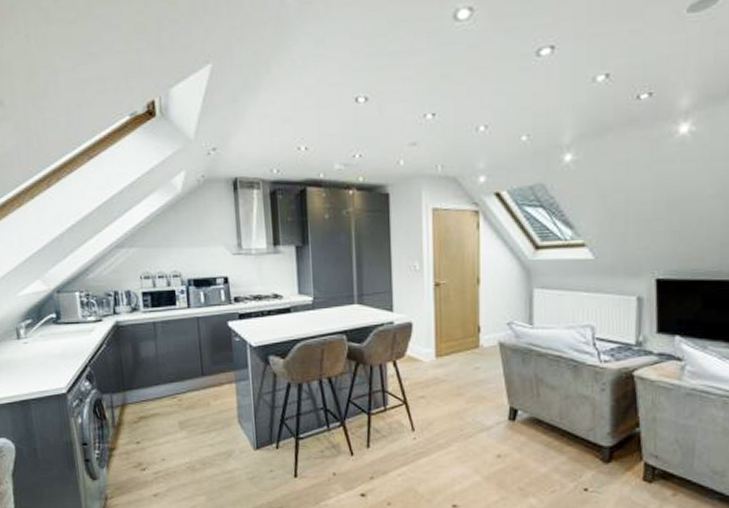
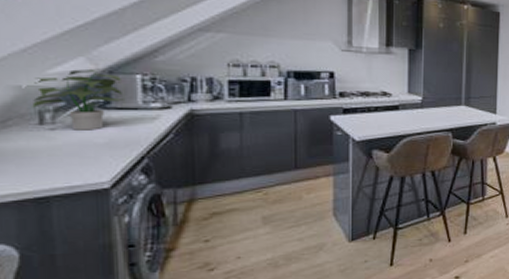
potted plant: none [11,290,69,343] -> present [31,69,124,131]

